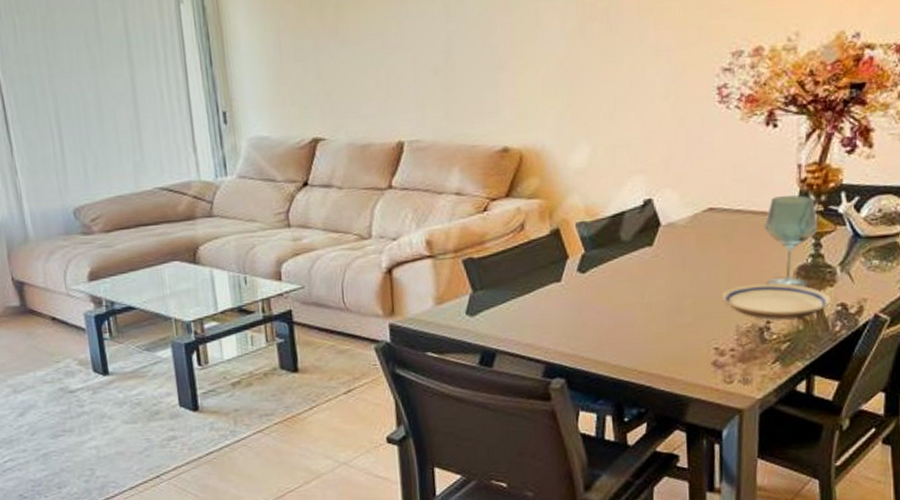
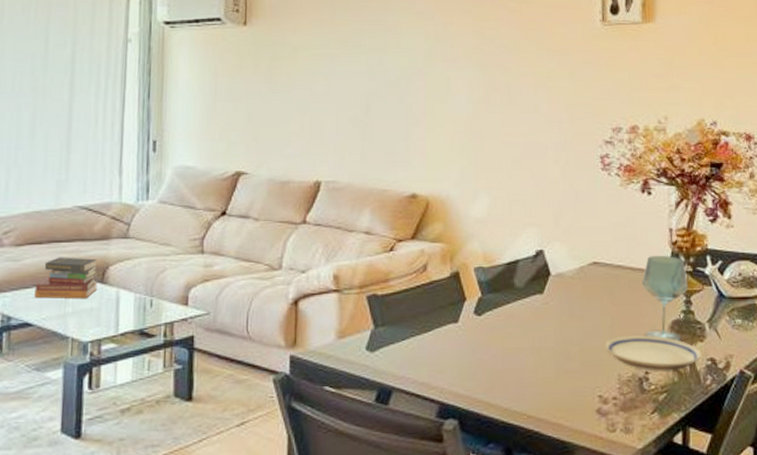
books: none [131,239,191,282] -> present [34,257,97,299]

